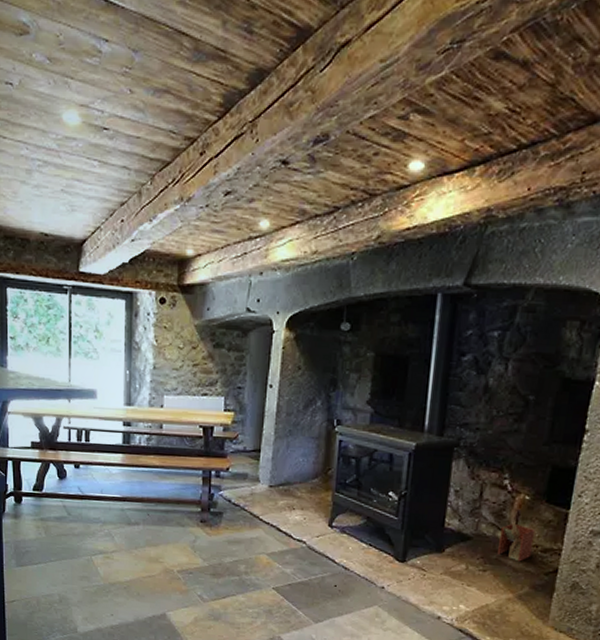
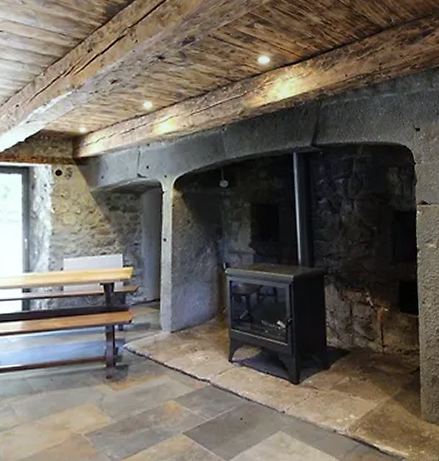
architectural model: present [498,521,535,562] -> none [371,331,398,366]

